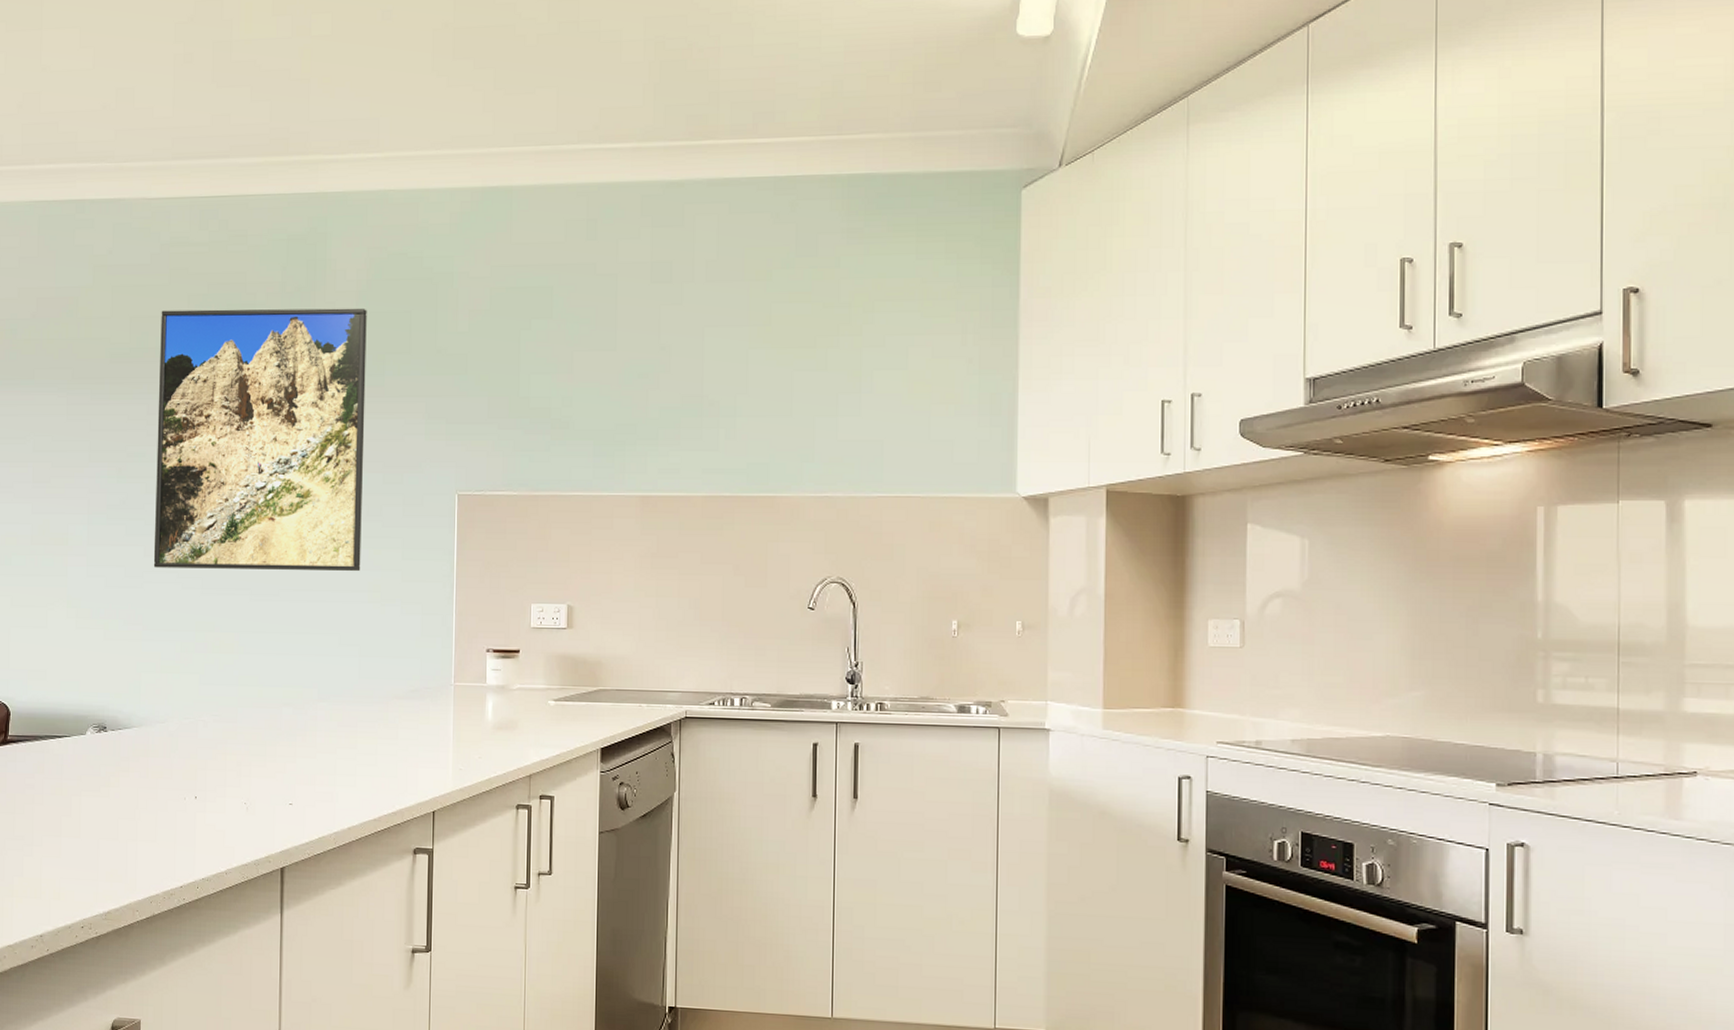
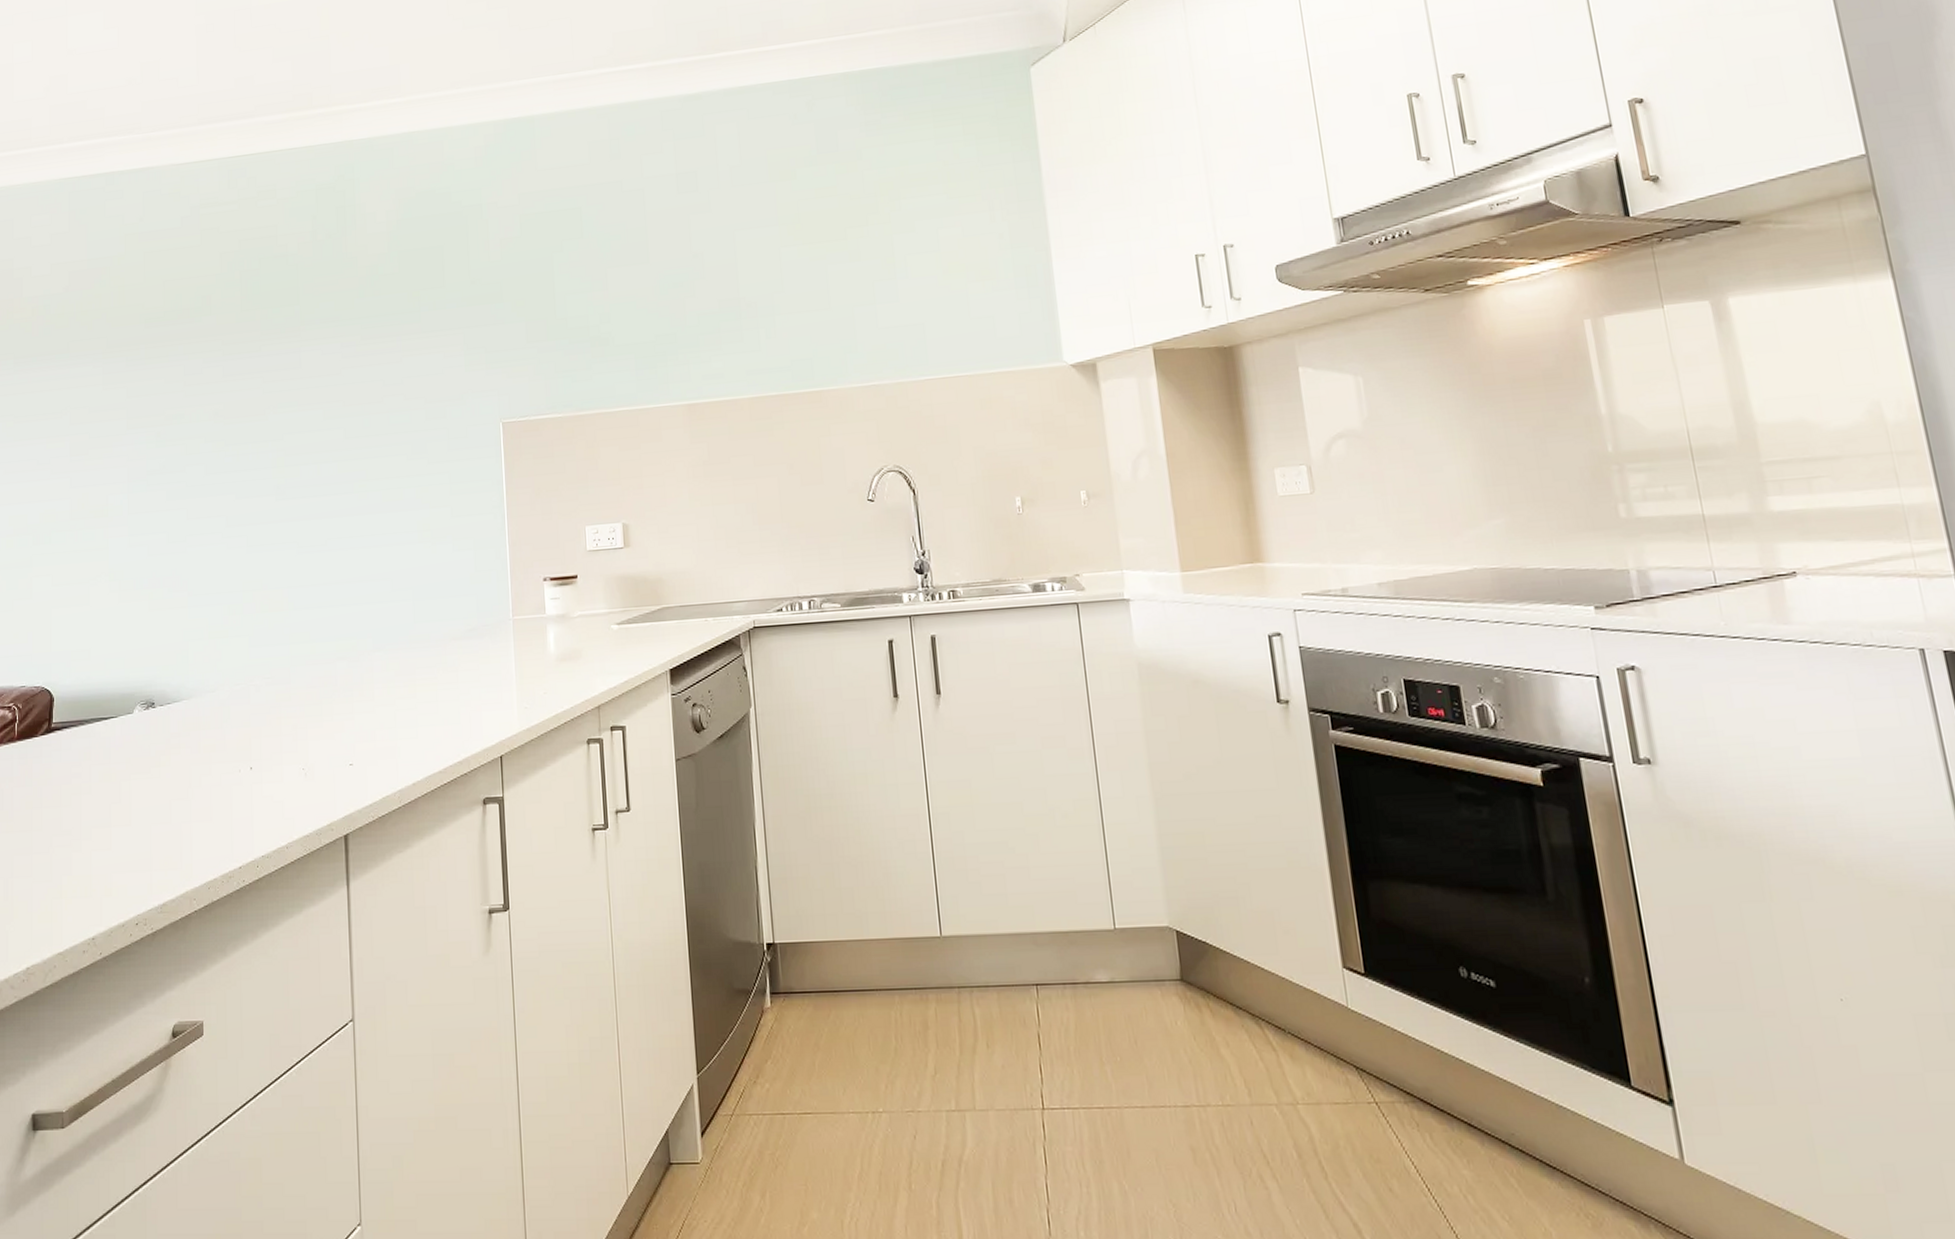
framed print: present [153,308,367,571] -> none [194,247,409,530]

